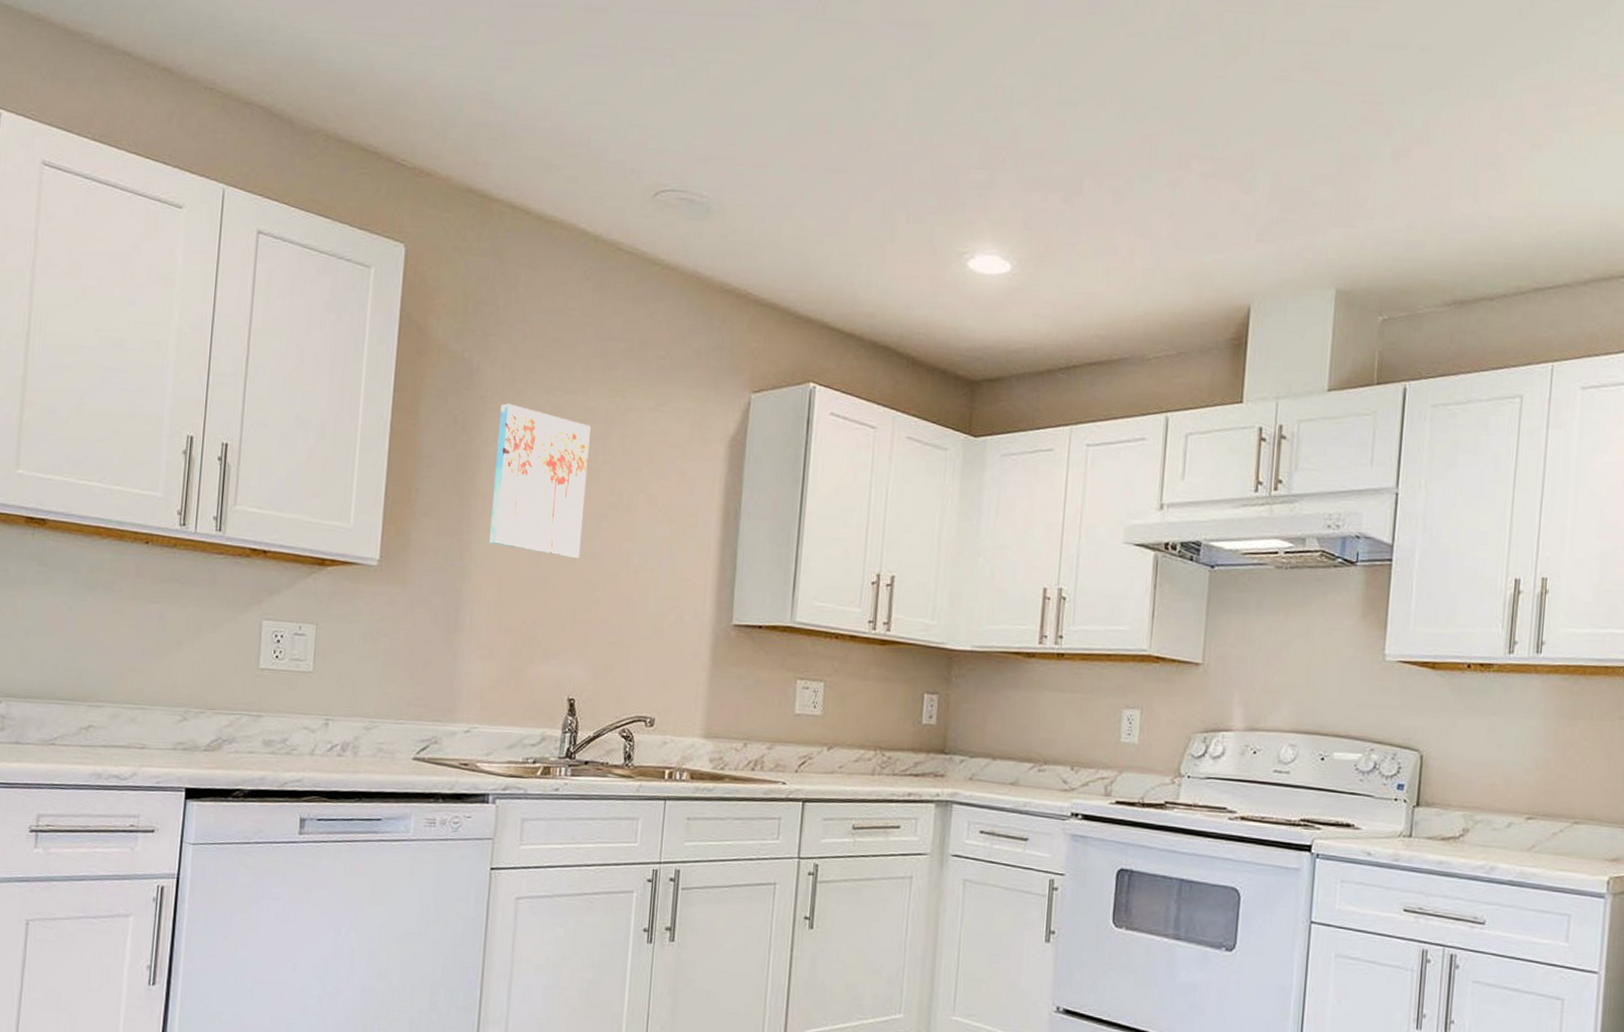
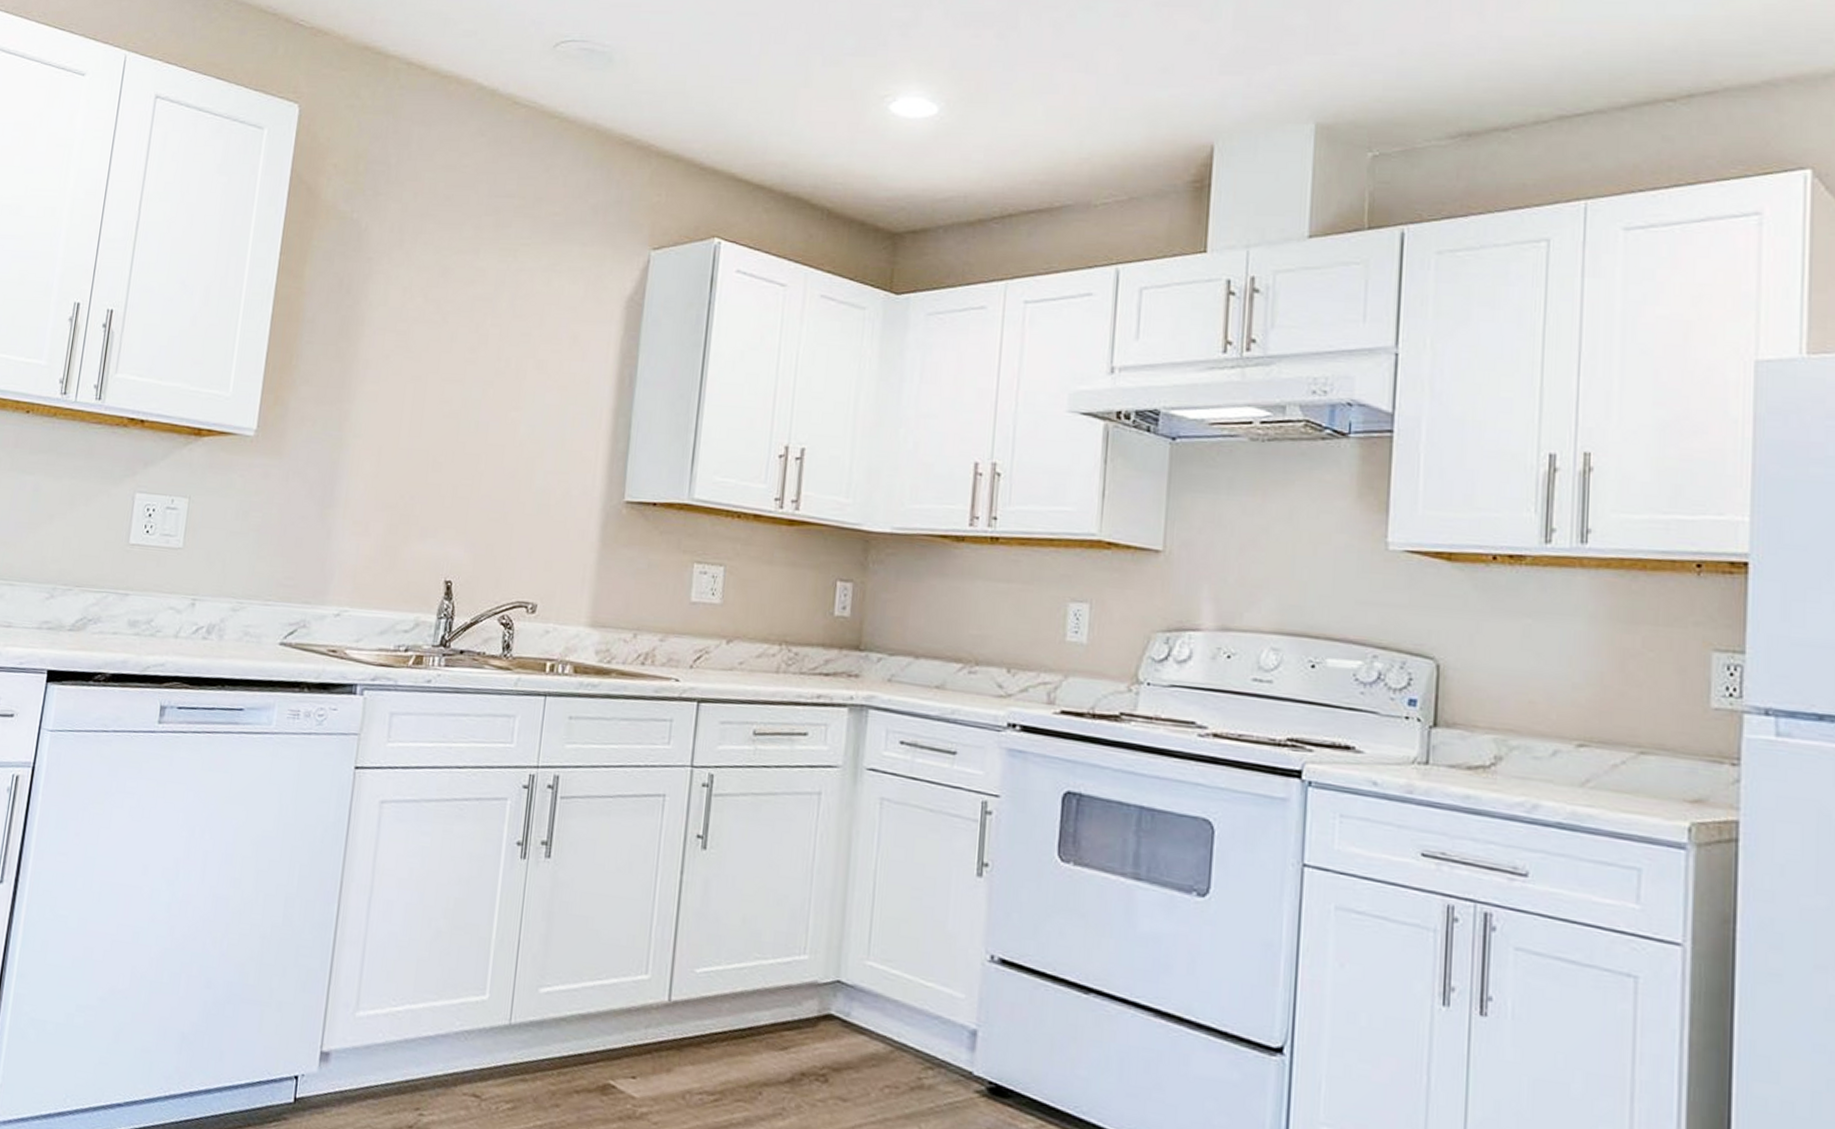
wall art: present [489,403,591,559] -> none [370,265,480,429]

